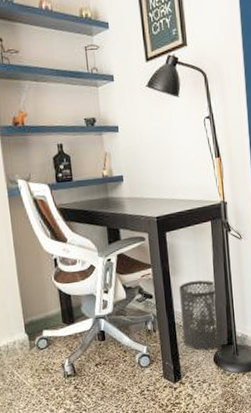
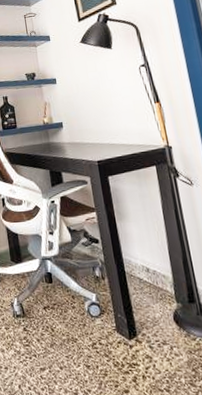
trash can: present [178,280,223,351] -> none [126,227,183,307]

